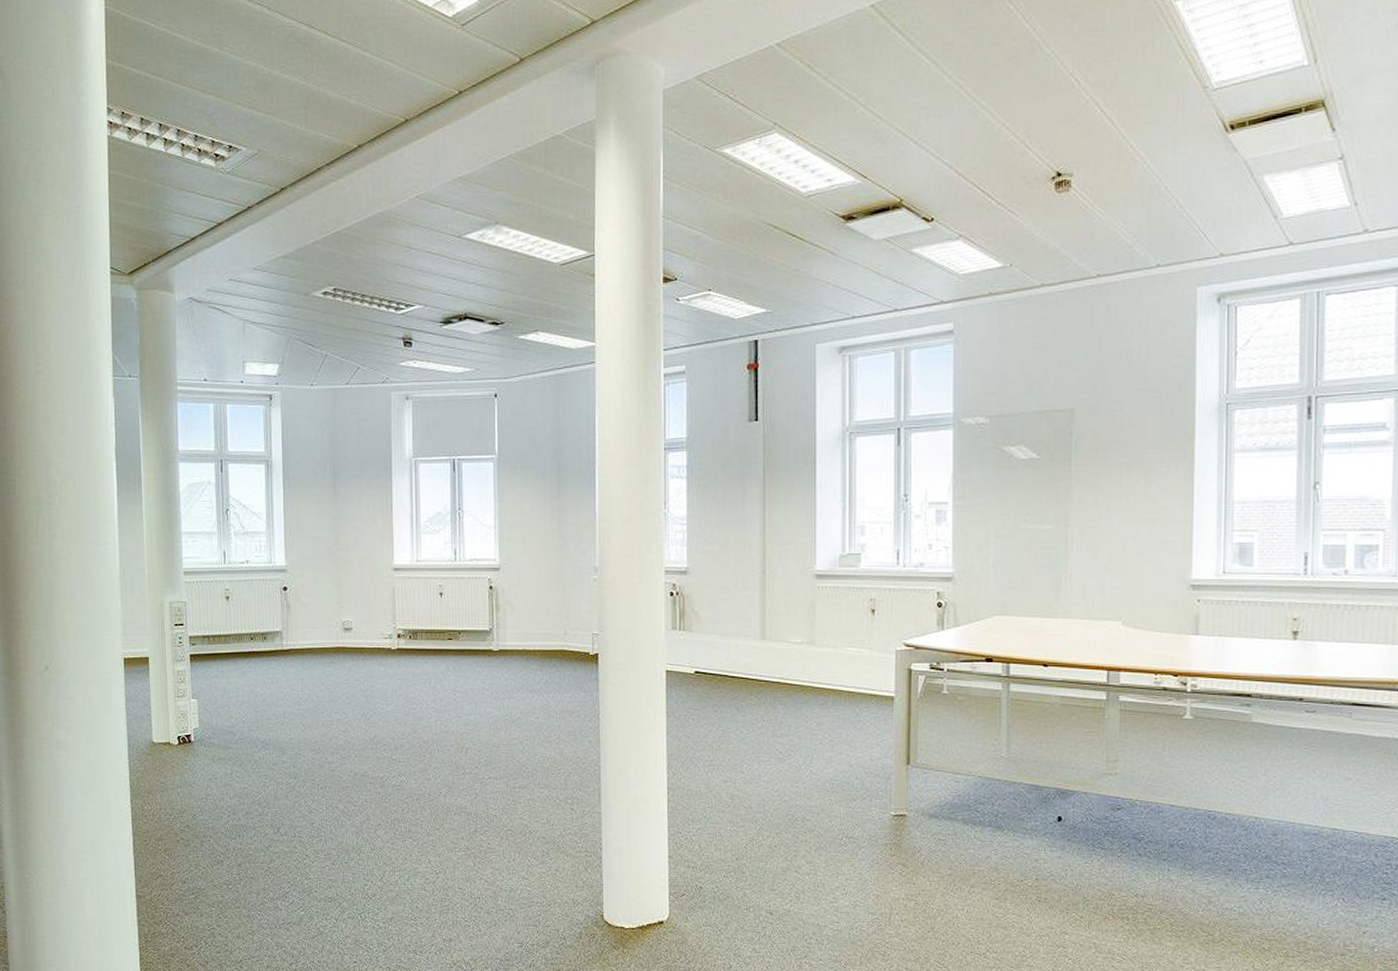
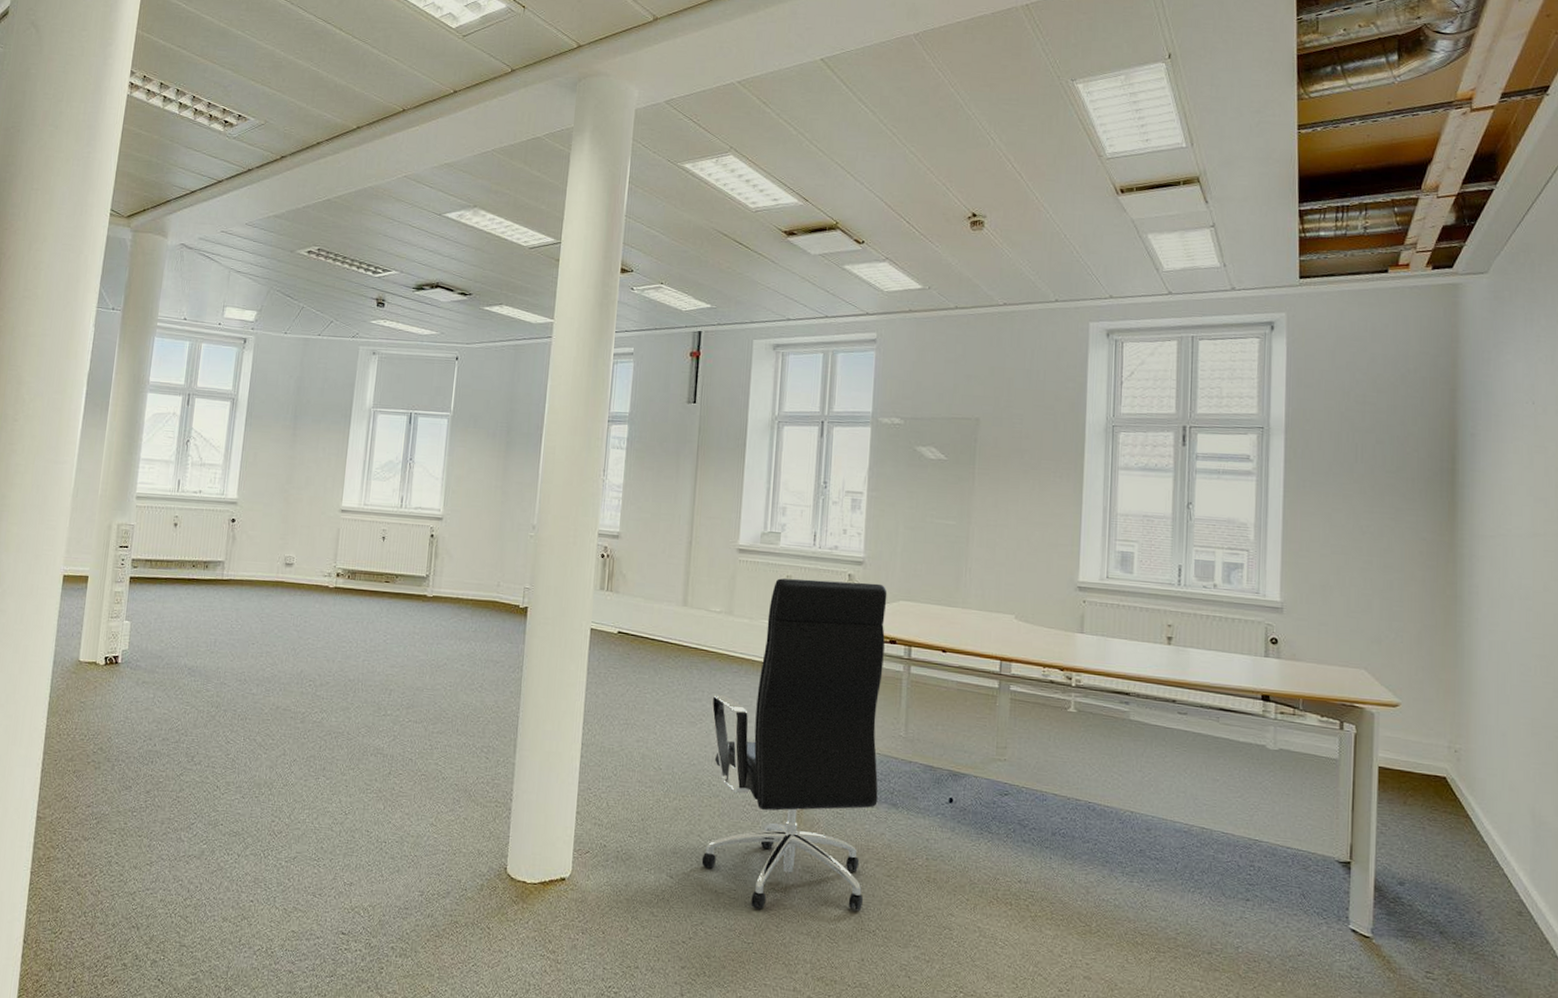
office chair: none [799,599,981,940] -> present [701,578,887,911]

